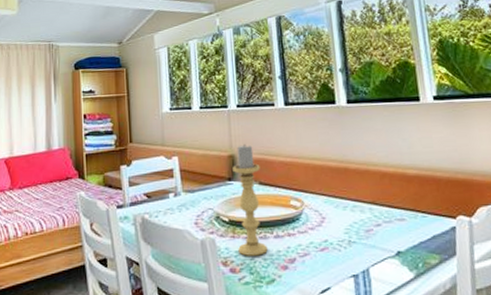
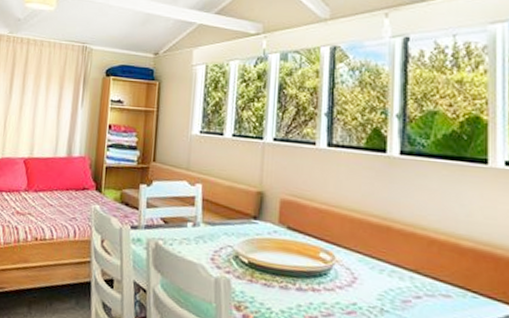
candle holder: present [232,144,268,256] -> none [254,182,291,307]

